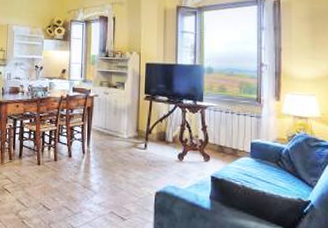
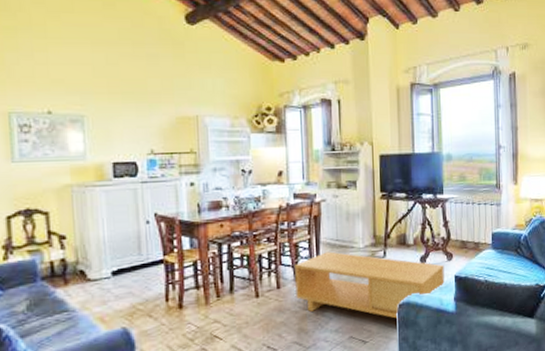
coffee table: none [69,137,201,204] -> present [295,251,445,319]

